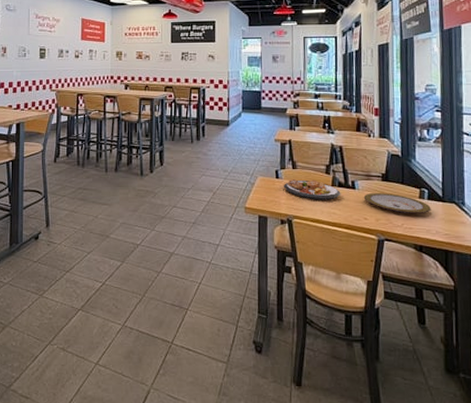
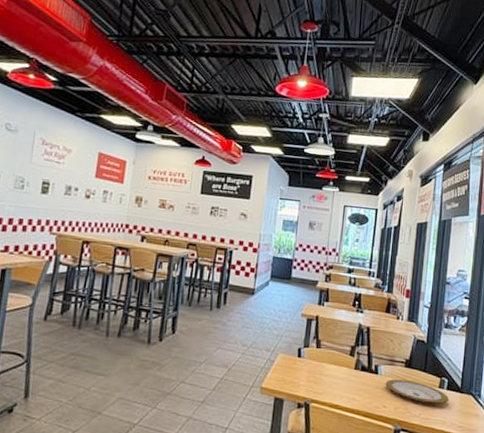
plate: present [284,179,341,200] -> none [305,359,363,385]

